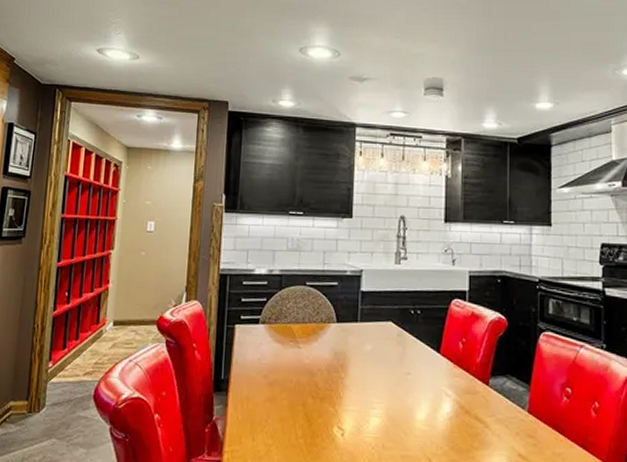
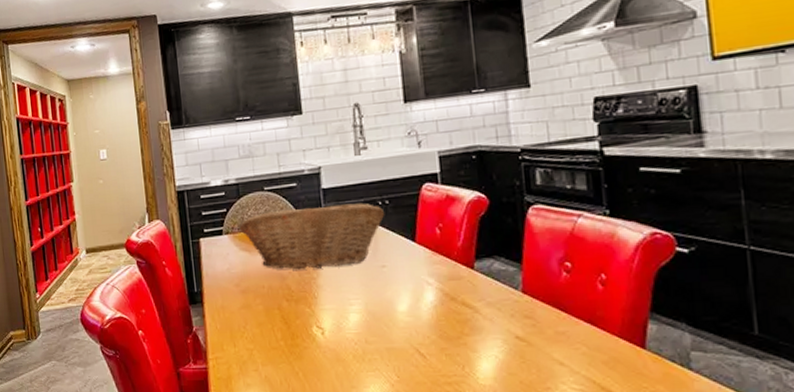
fruit basket: none [276,306,416,369] -> present [239,203,385,270]

